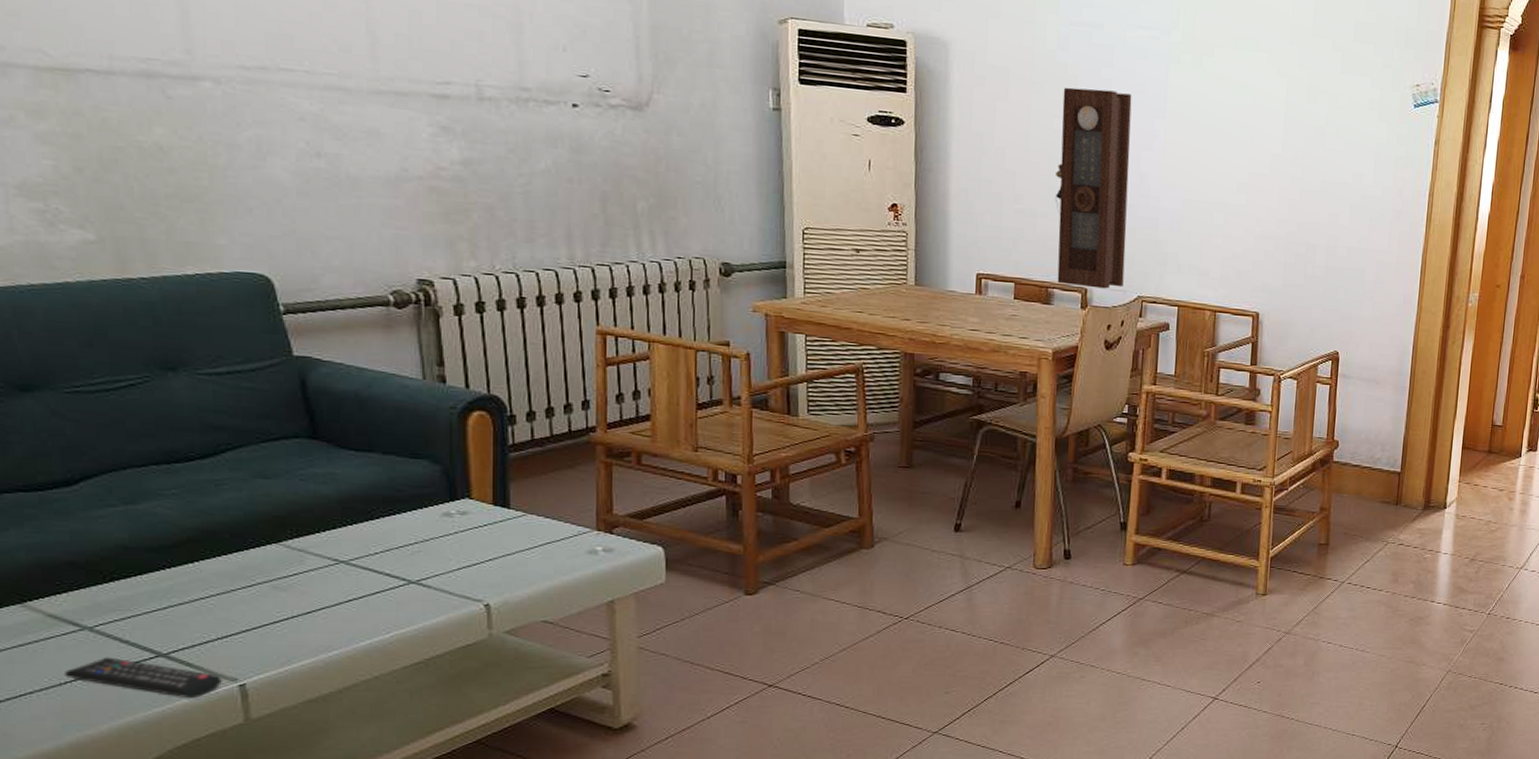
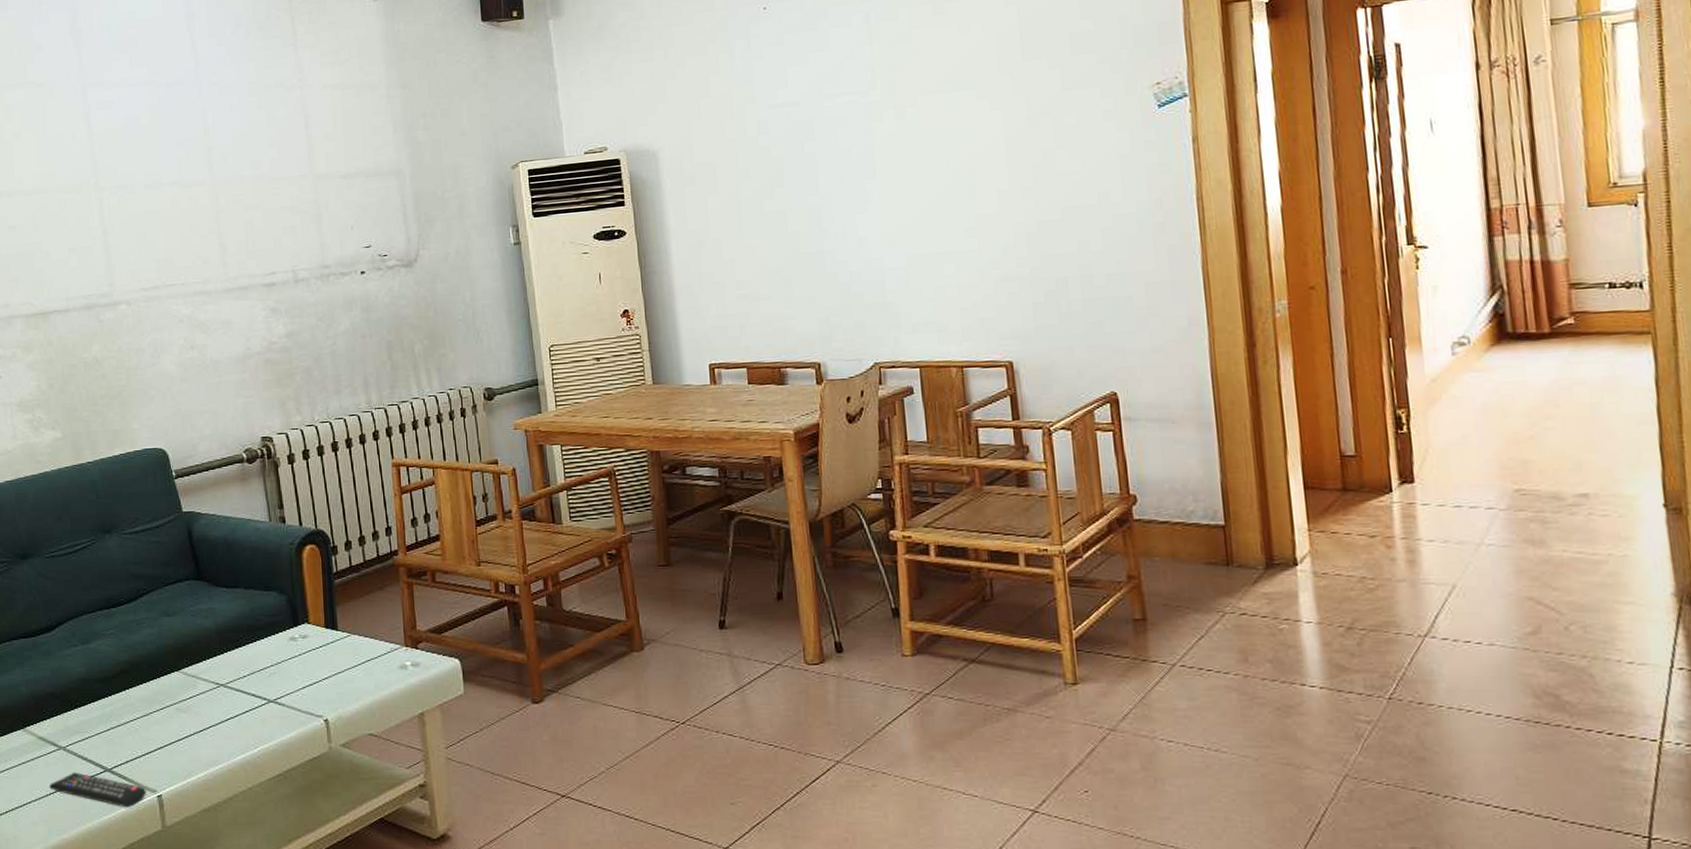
pendulum clock: present [1054,87,1132,289] -> none [769,162,857,362]

